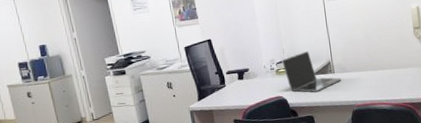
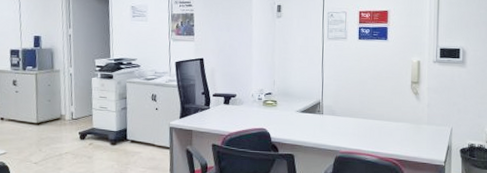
laptop: present [282,51,342,92] -> none [271,87,330,130]

